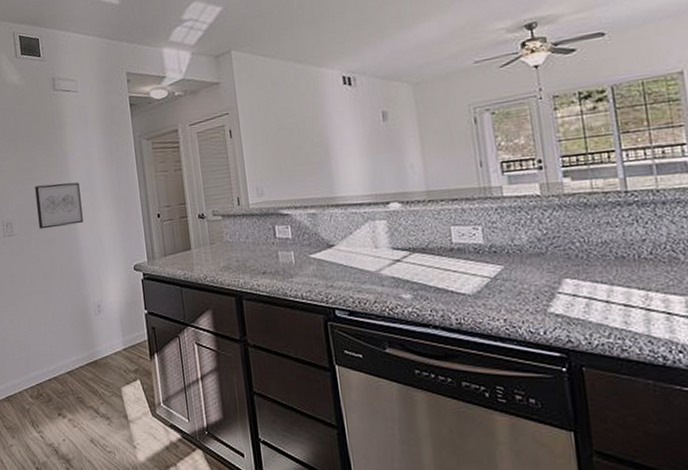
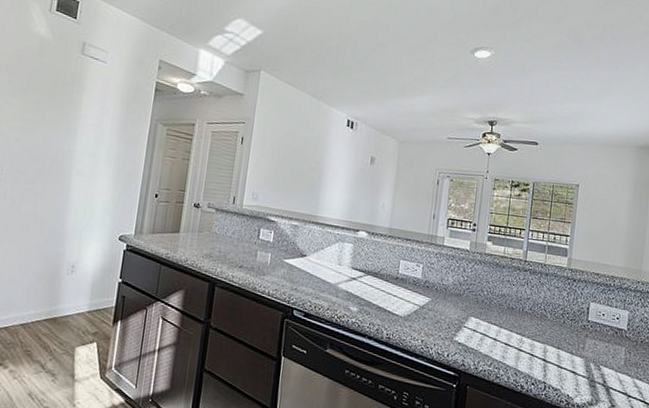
wall art: present [35,182,83,230] -> none [29,139,84,185]

